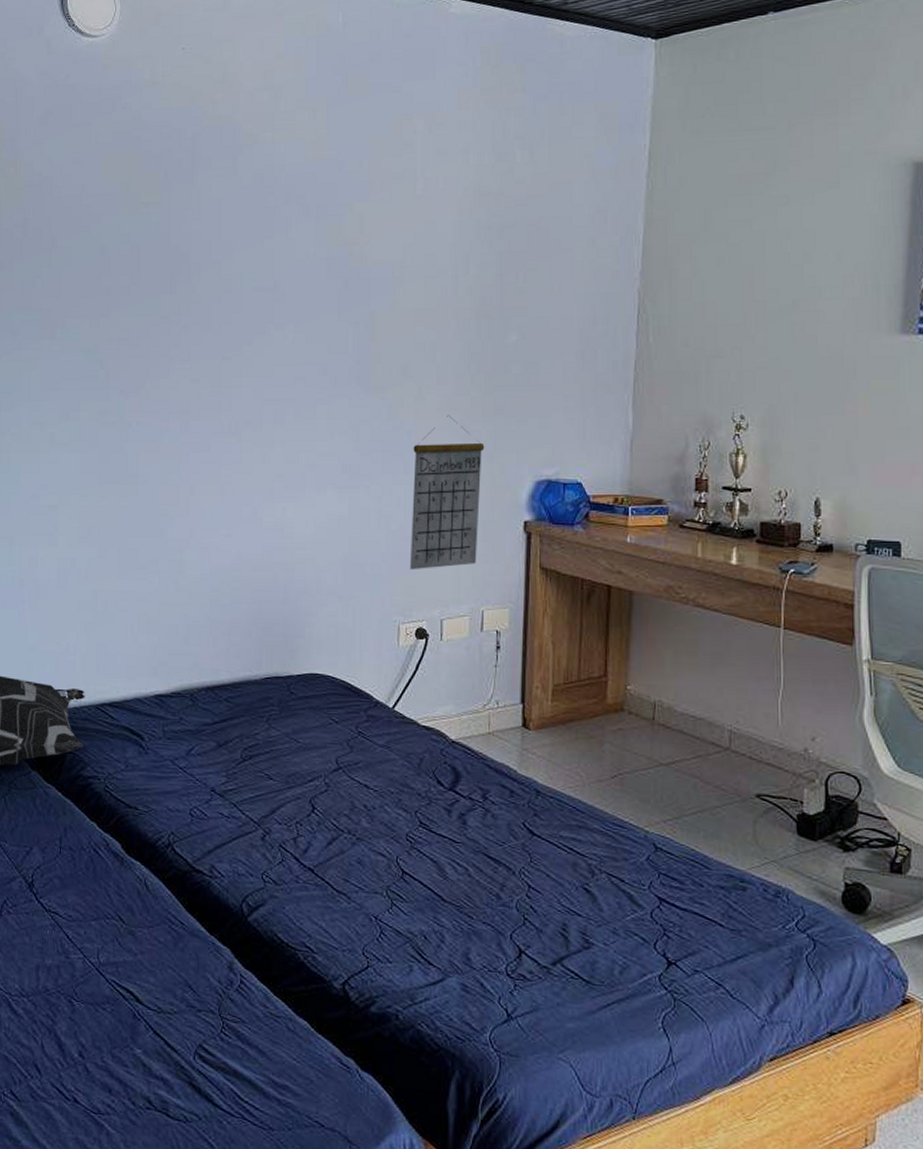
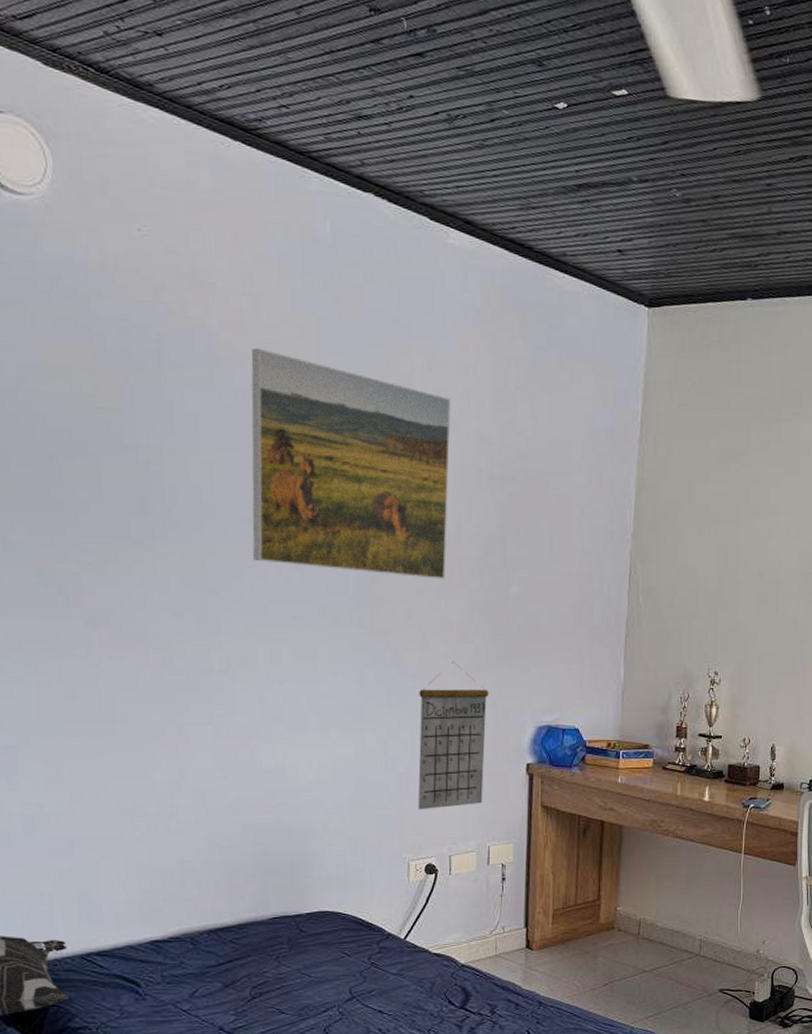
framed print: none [263,133,450,333] -> present [251,347,451,580]

